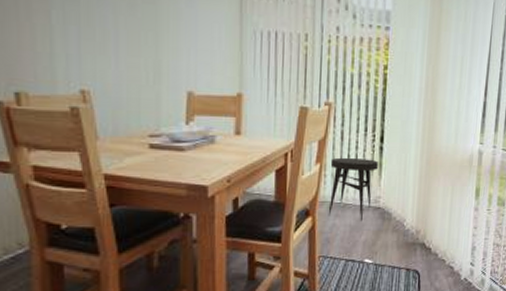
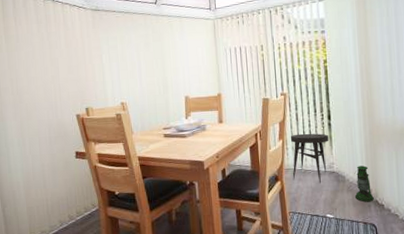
lantern: none [400,201,421,245] -> present [354,166,374,202]

